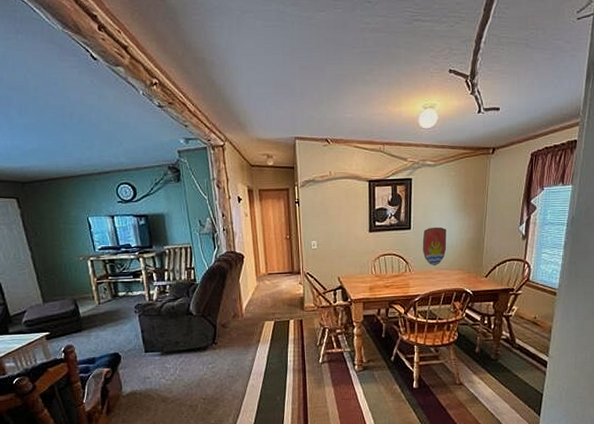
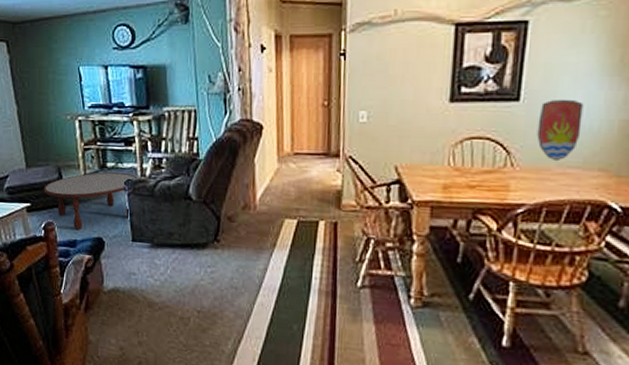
coffee table: none [61,299,148,350] -> present [44,172,139,231]

